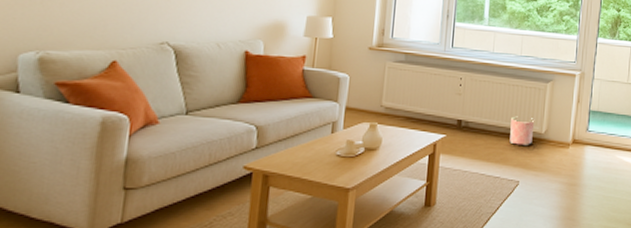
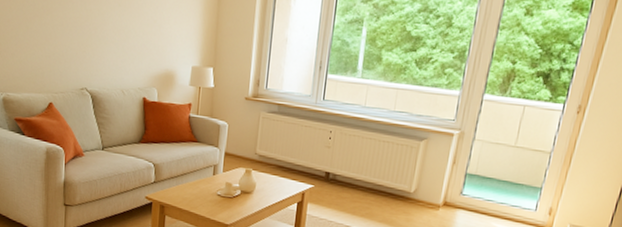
planter: present [510,116,535,146] -> none [376,173,404,204]

